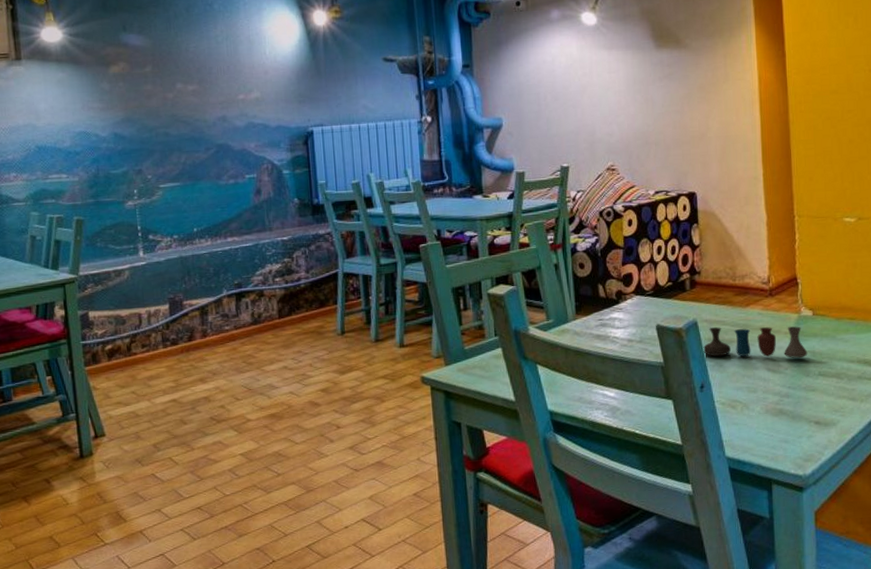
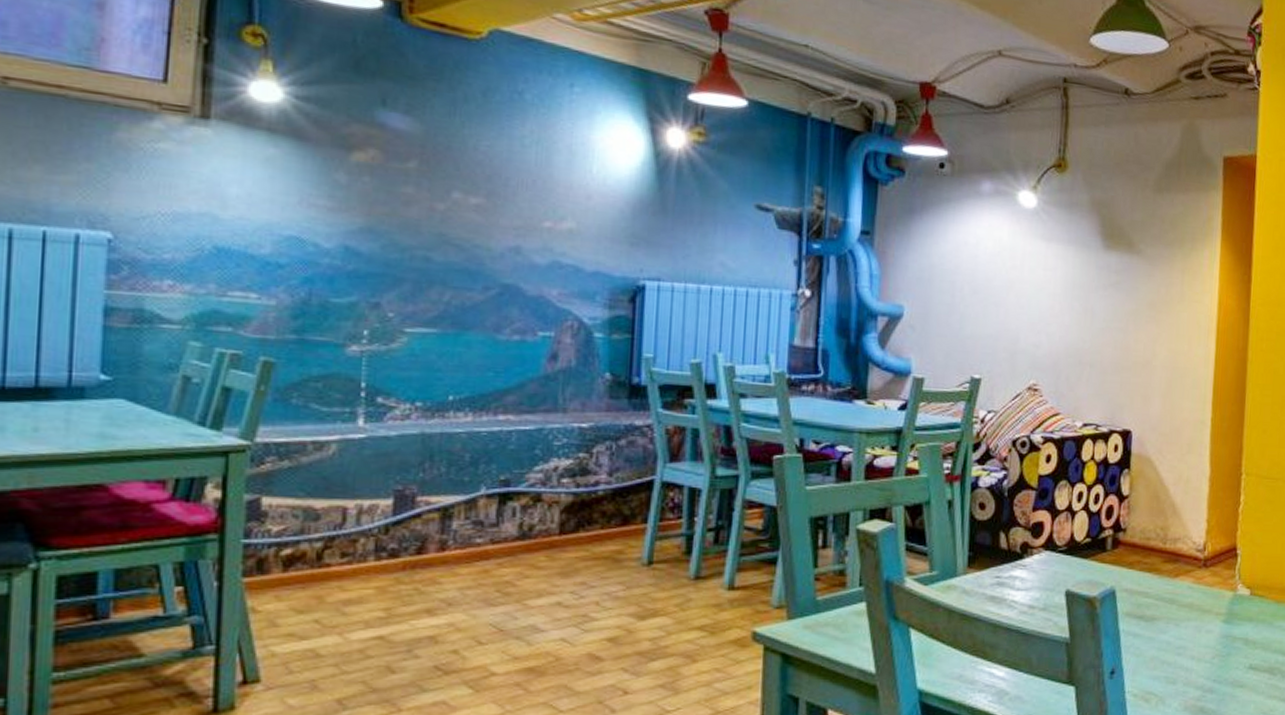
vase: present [703,326,808,358] -> none [1119,599,1240,645]

